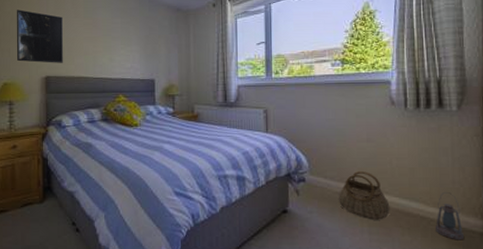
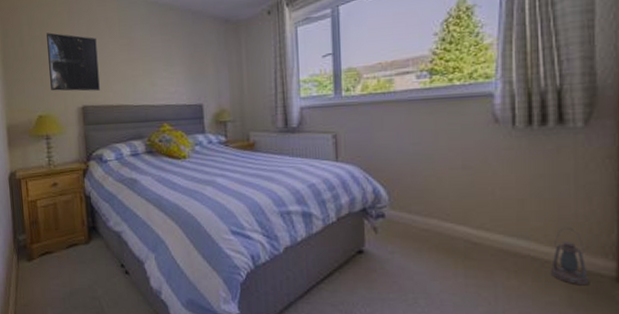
basket: present [338,171,390,220] -> none [425,204,492,261]

